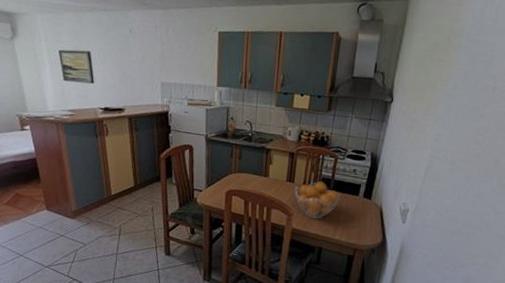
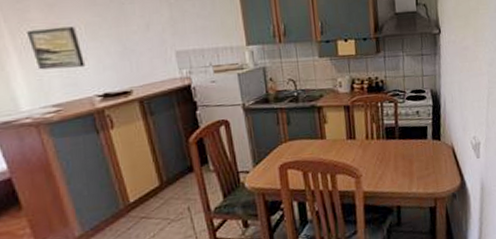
fruit basket: present [294,181,341,219] -> none [357,131,409,176]

